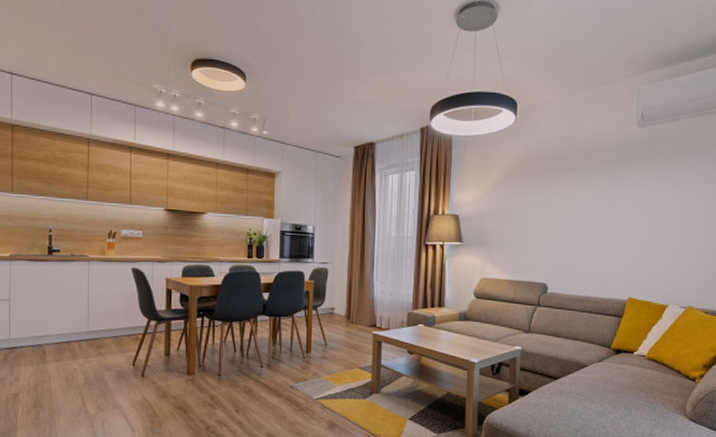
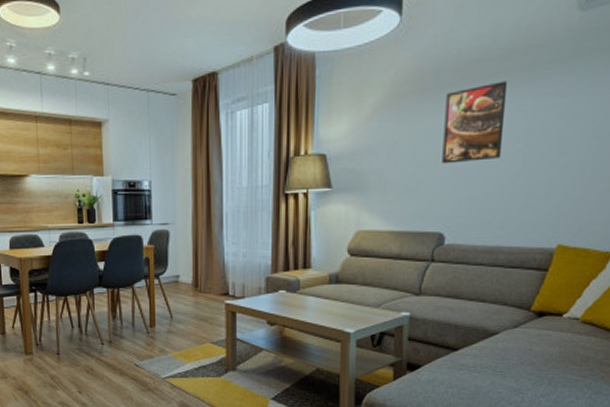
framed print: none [545,171,592,230] -> present [442,81,508,164]

